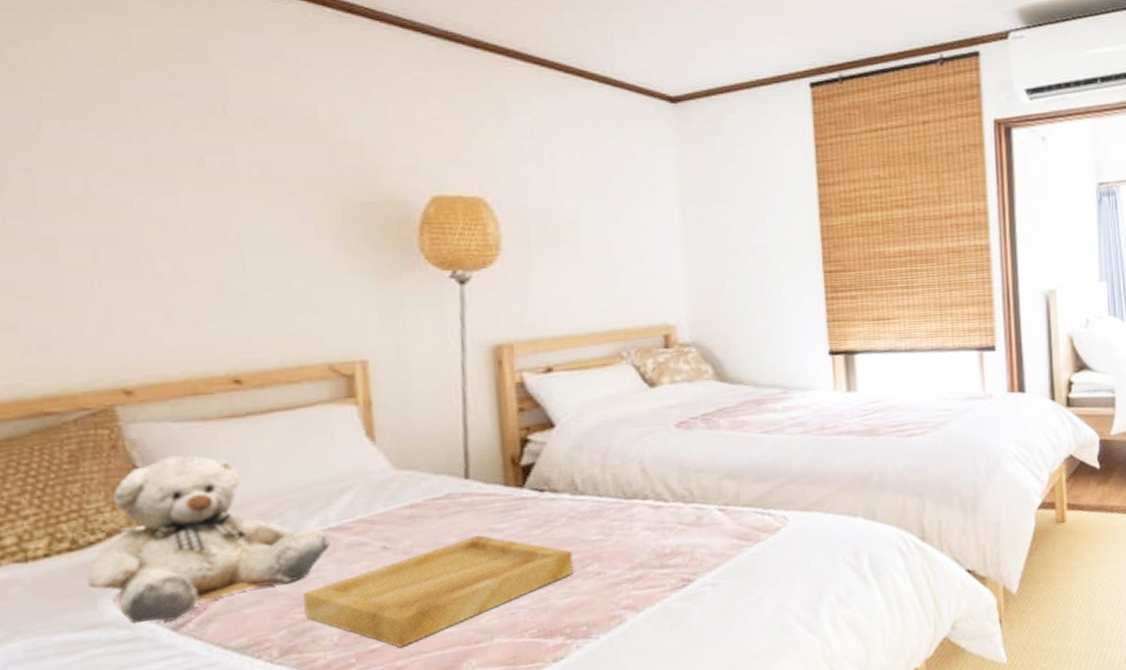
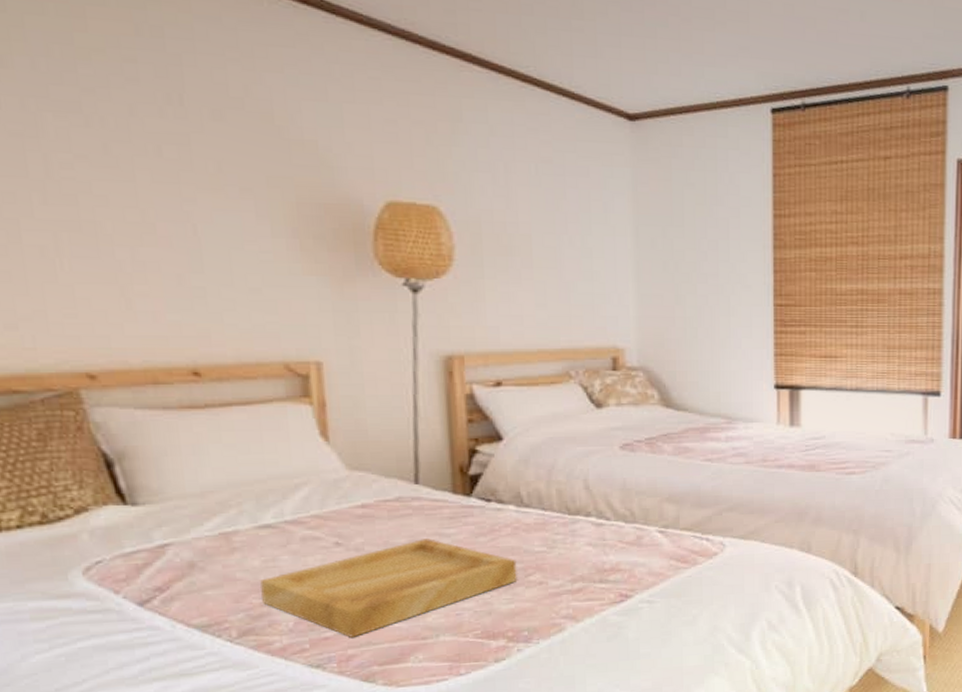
teddy bear: present [86,453,330,624] -> none [57,439,286,597]

